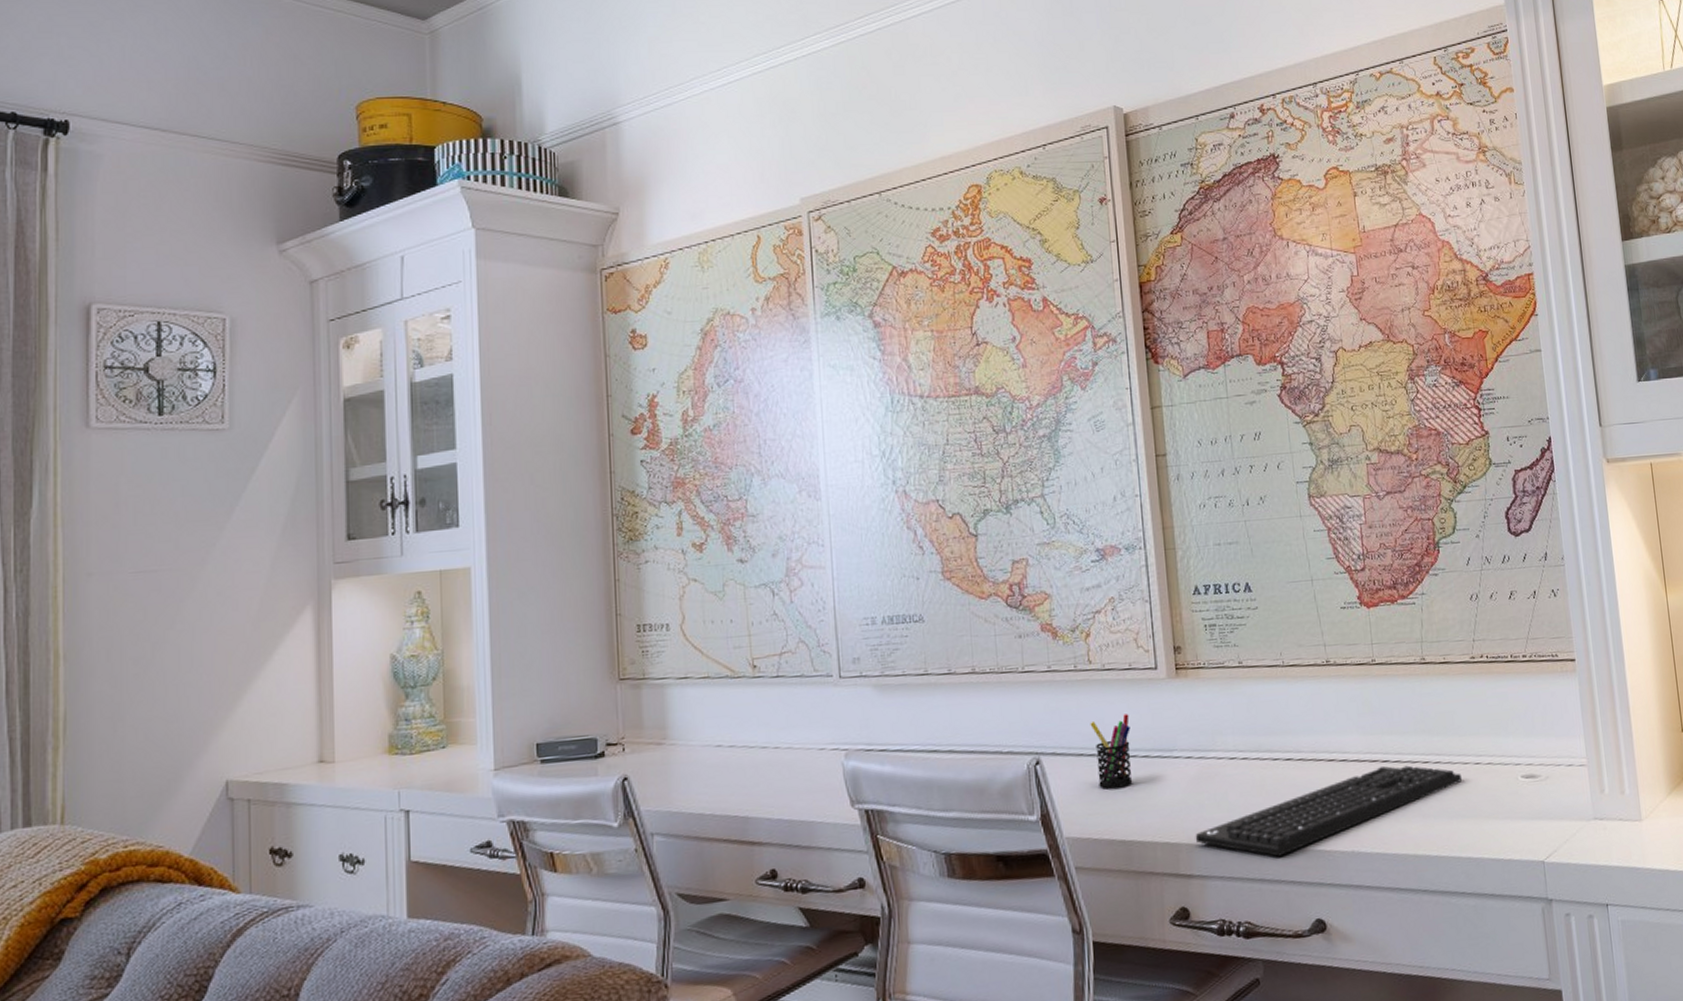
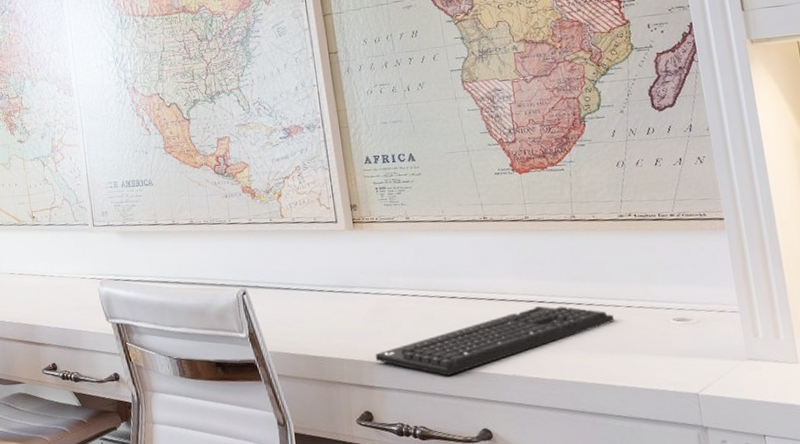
pen holder: present [1090,714,1133,789] -> none [284,257,321,316]

